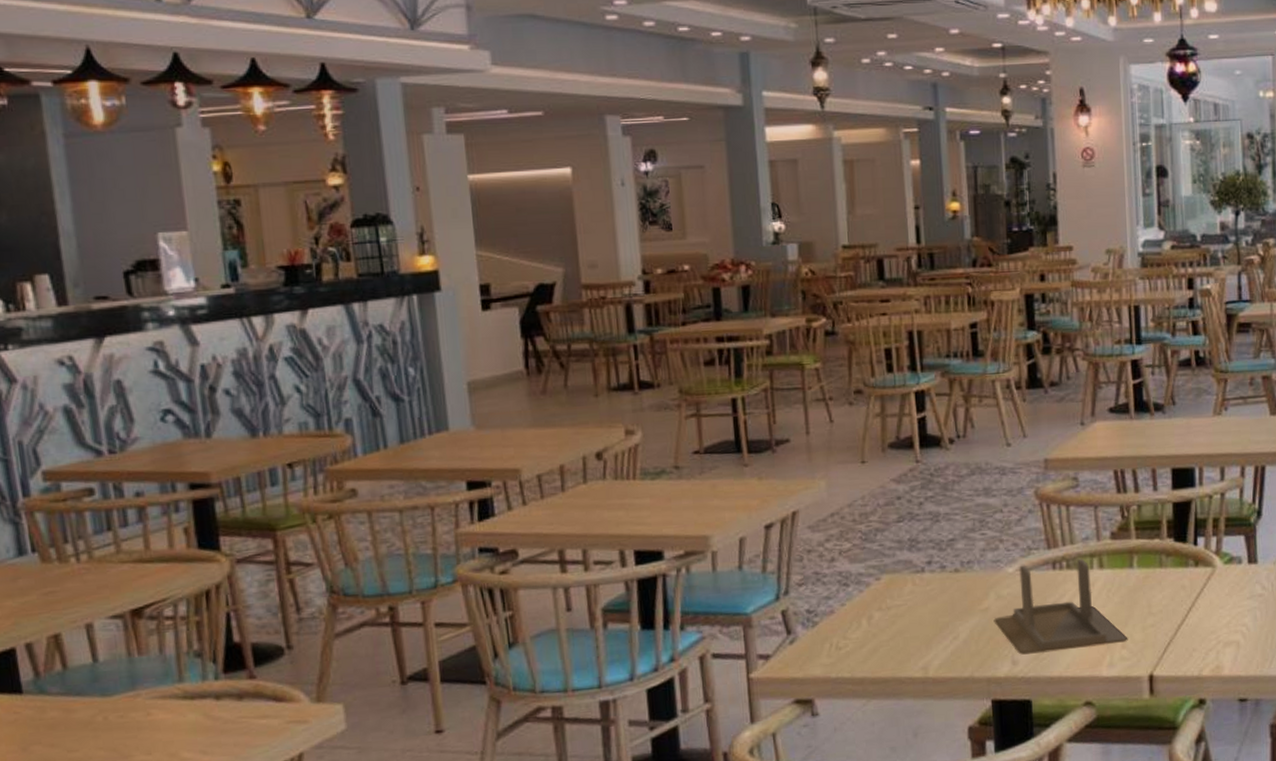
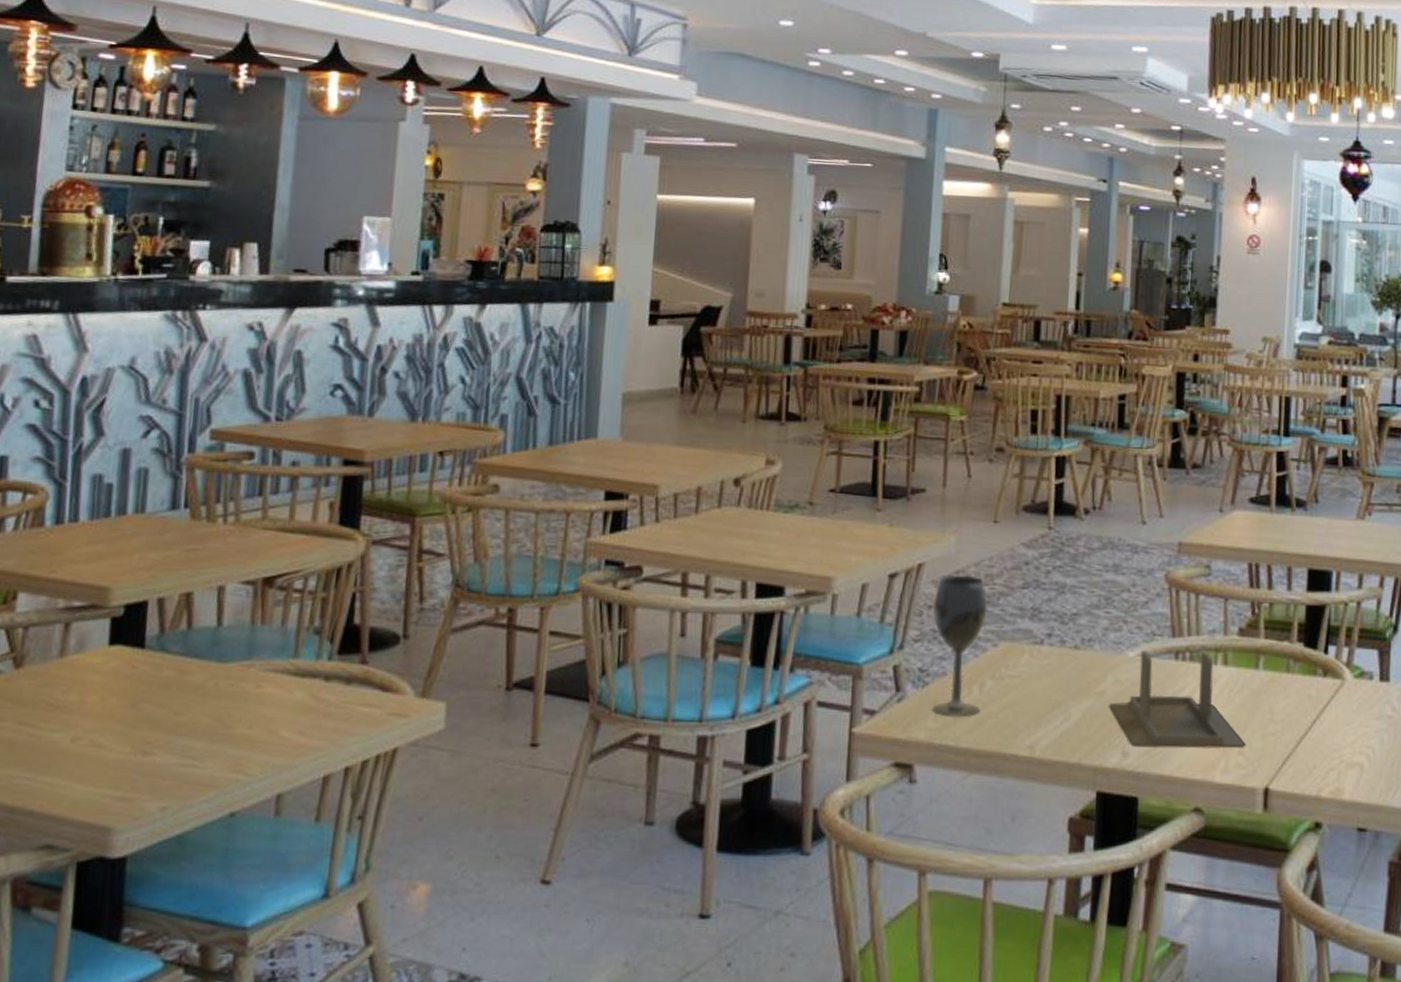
wine glass: none [811,517,873,652] -> present [931,575,988,718]

